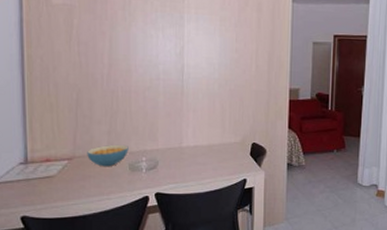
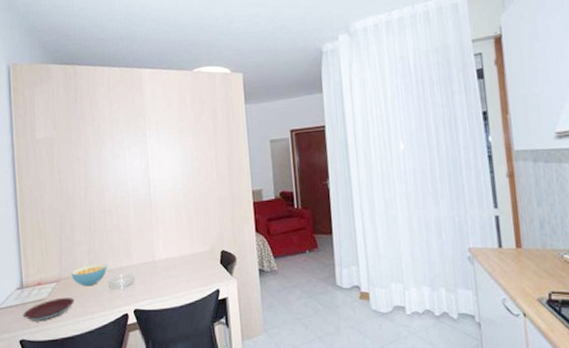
plate: none [26,175,89,198] -> present [23,297,75,321]

